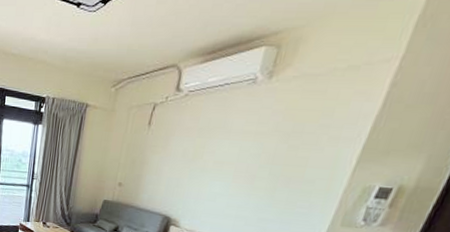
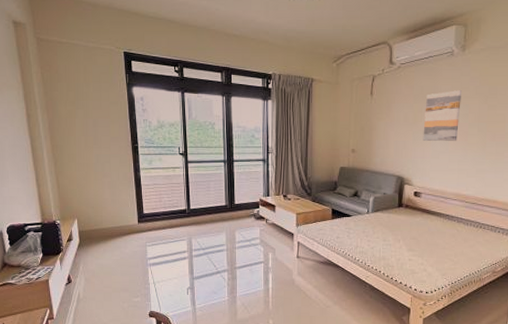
wall art: none [200,124,258,184] -> present [423,89,461,141]

